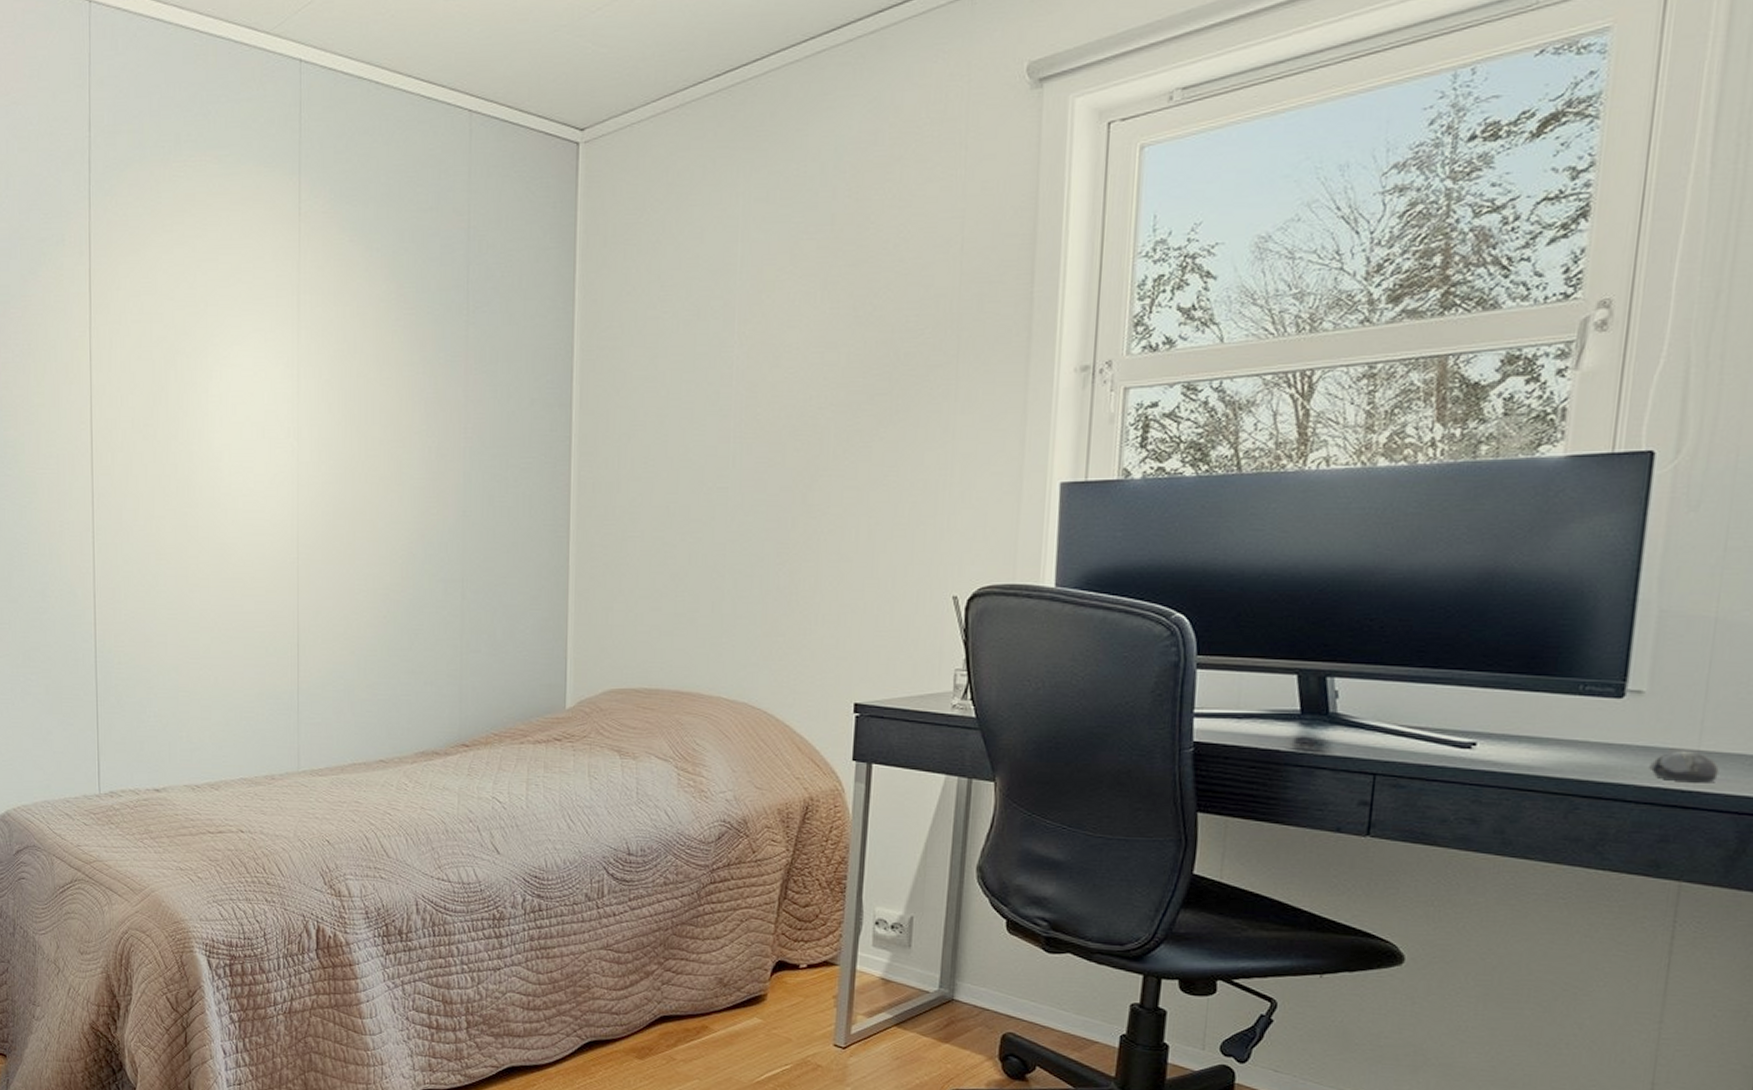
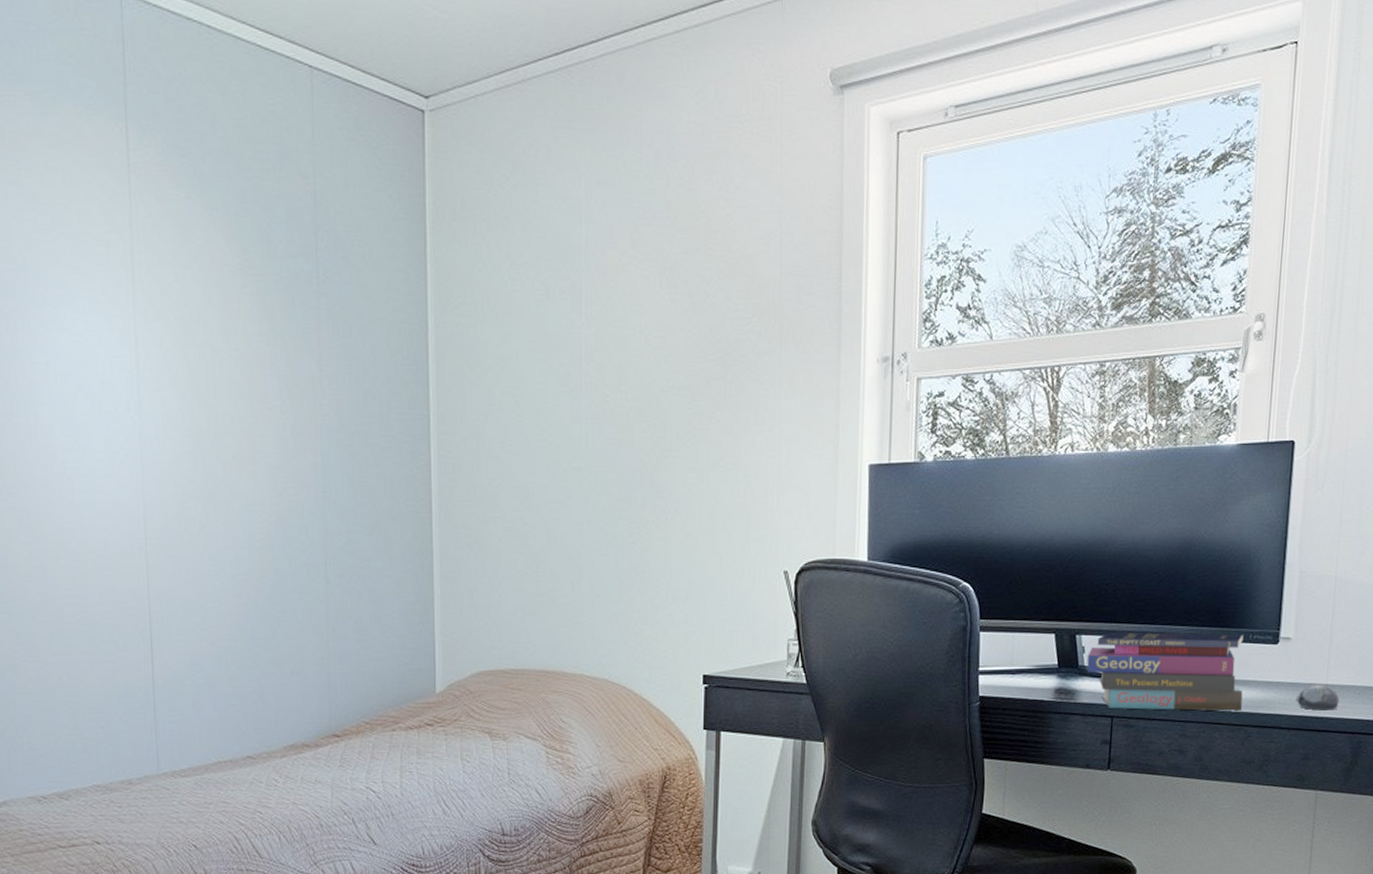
books: none [1340,675,1570,776] -> present [1086,631,1243,711]

